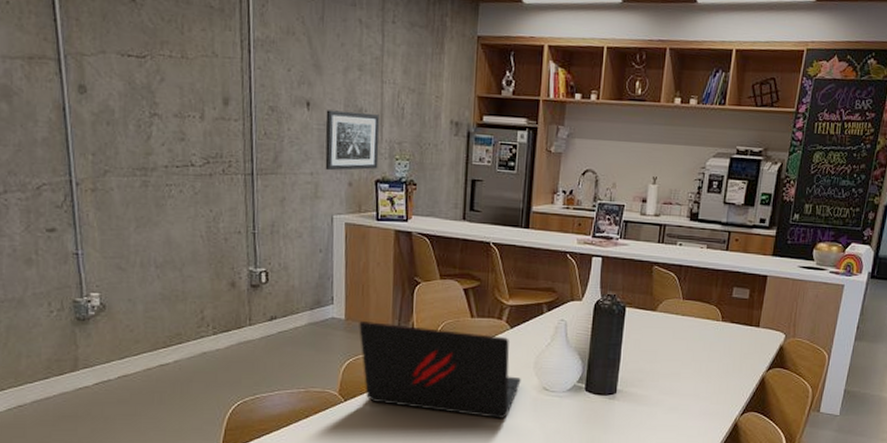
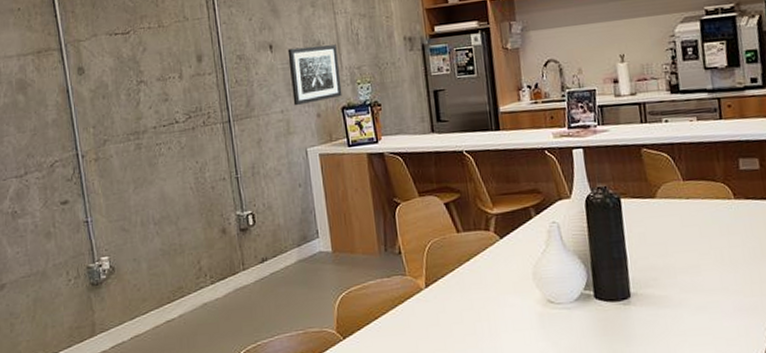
laptop: present [359,321,521,418] -> none [346,249,522,342]

